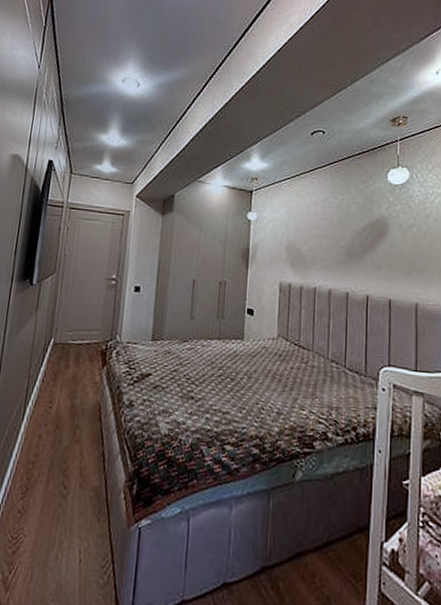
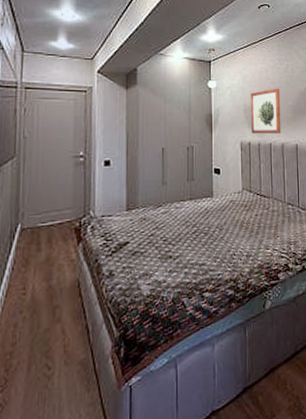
wall art: none [293,225,331,278] -> present [251,88,281,134]

